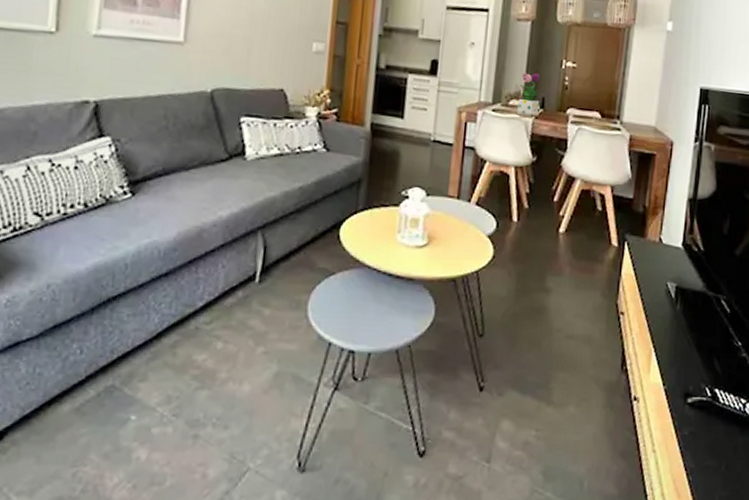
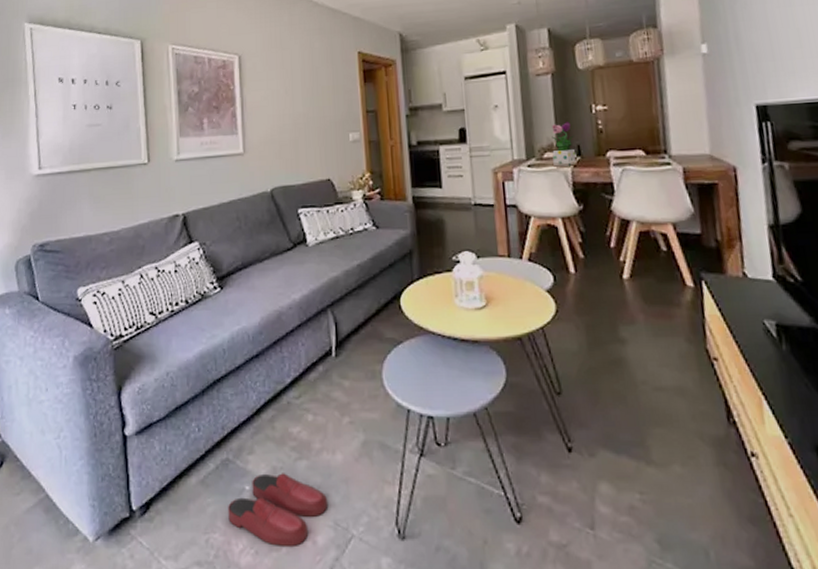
slippers: none [104,403,227,480] -> present [228,473,329,546]

